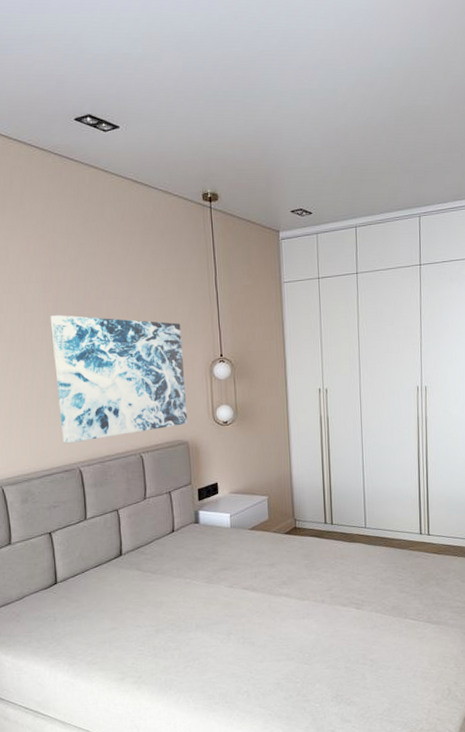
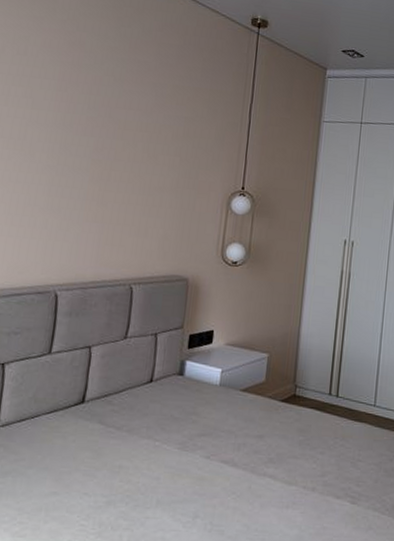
wall art: present [50,315,188,444] -> none [43,117,204,262]

